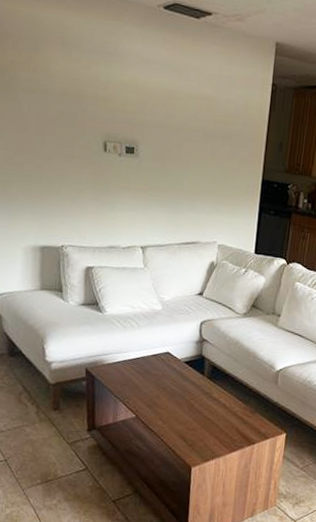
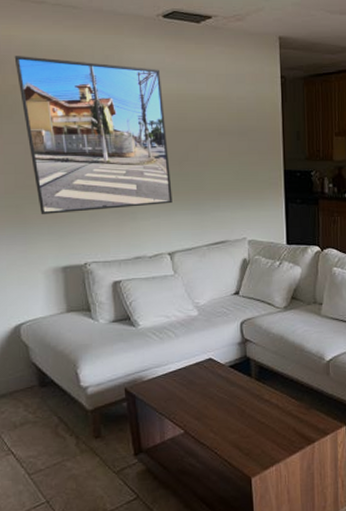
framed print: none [15,31,155,199] -> present [14,56,173,214]

